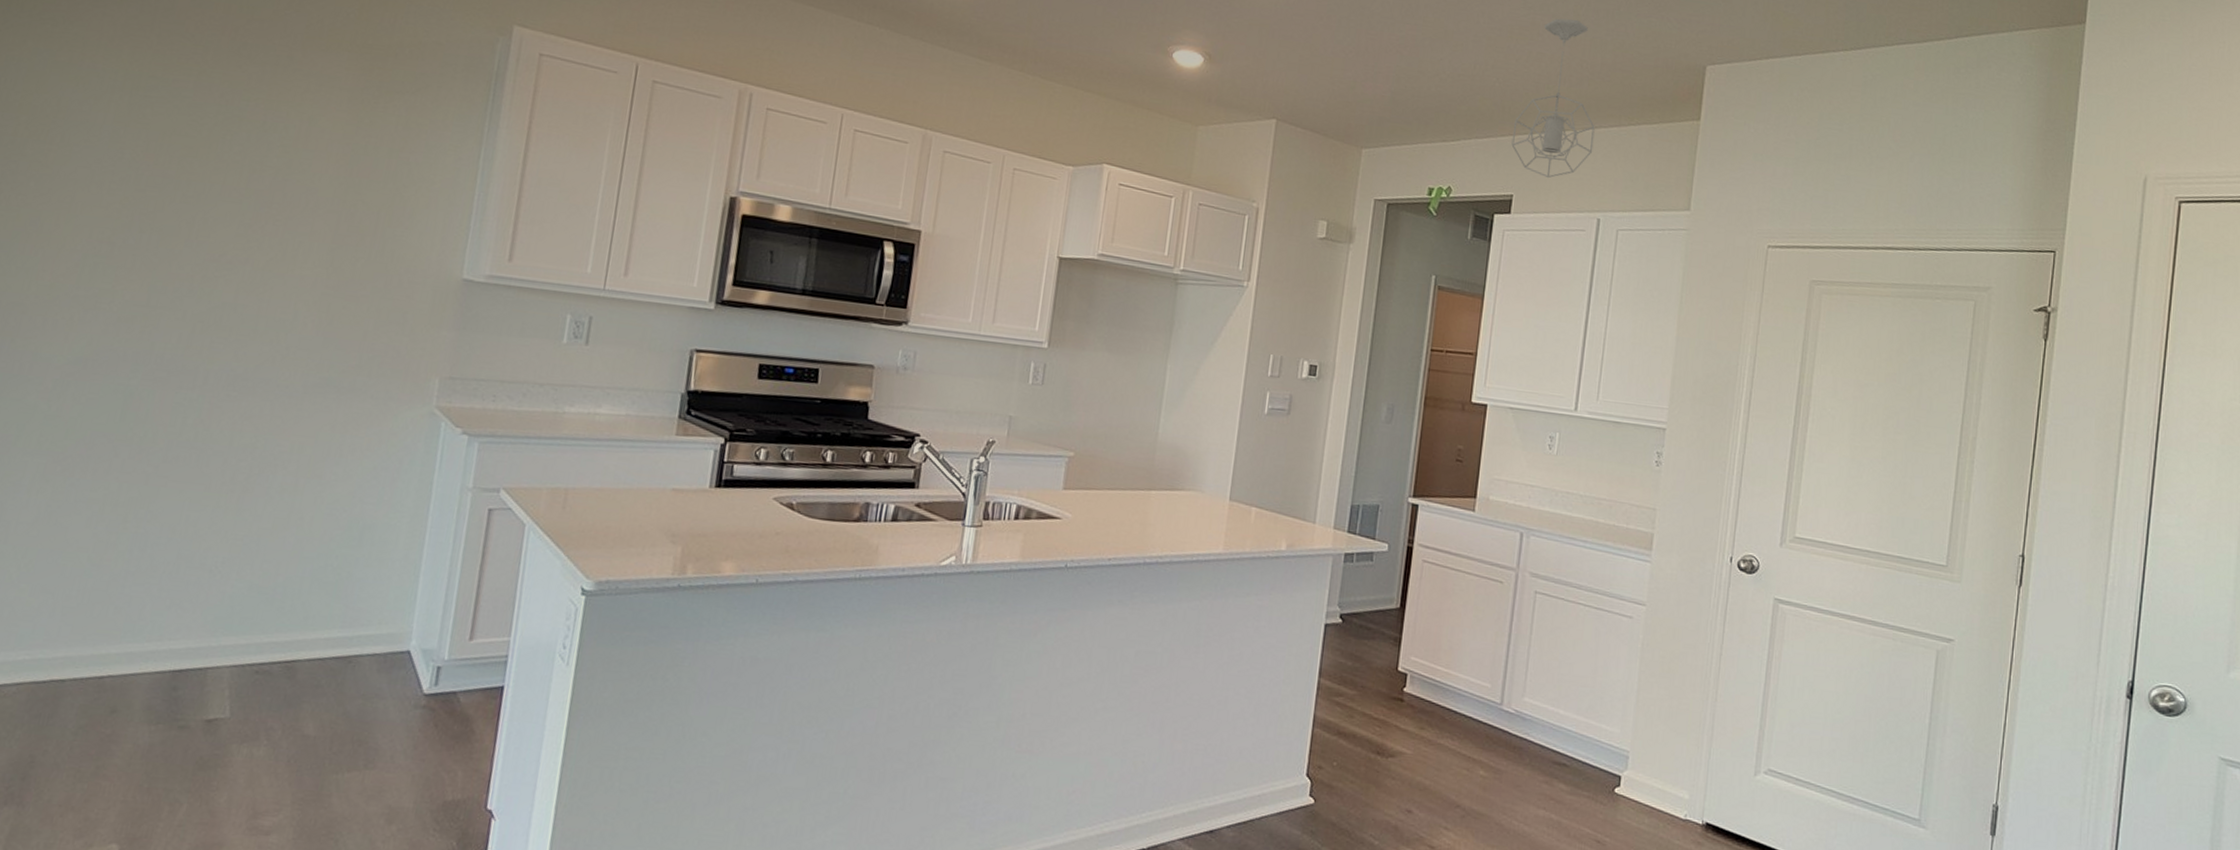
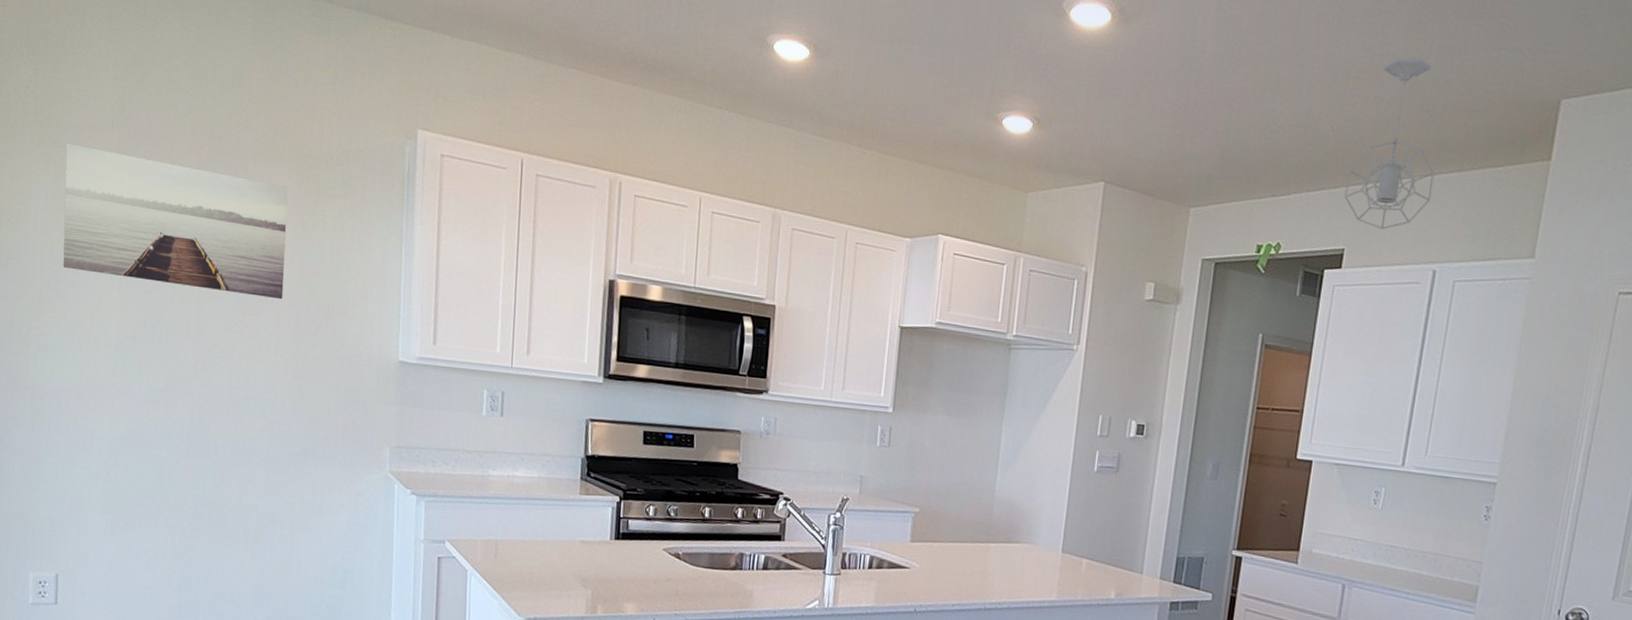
wall art: none [26,16,344,205] -> present [63,144,288,300]

